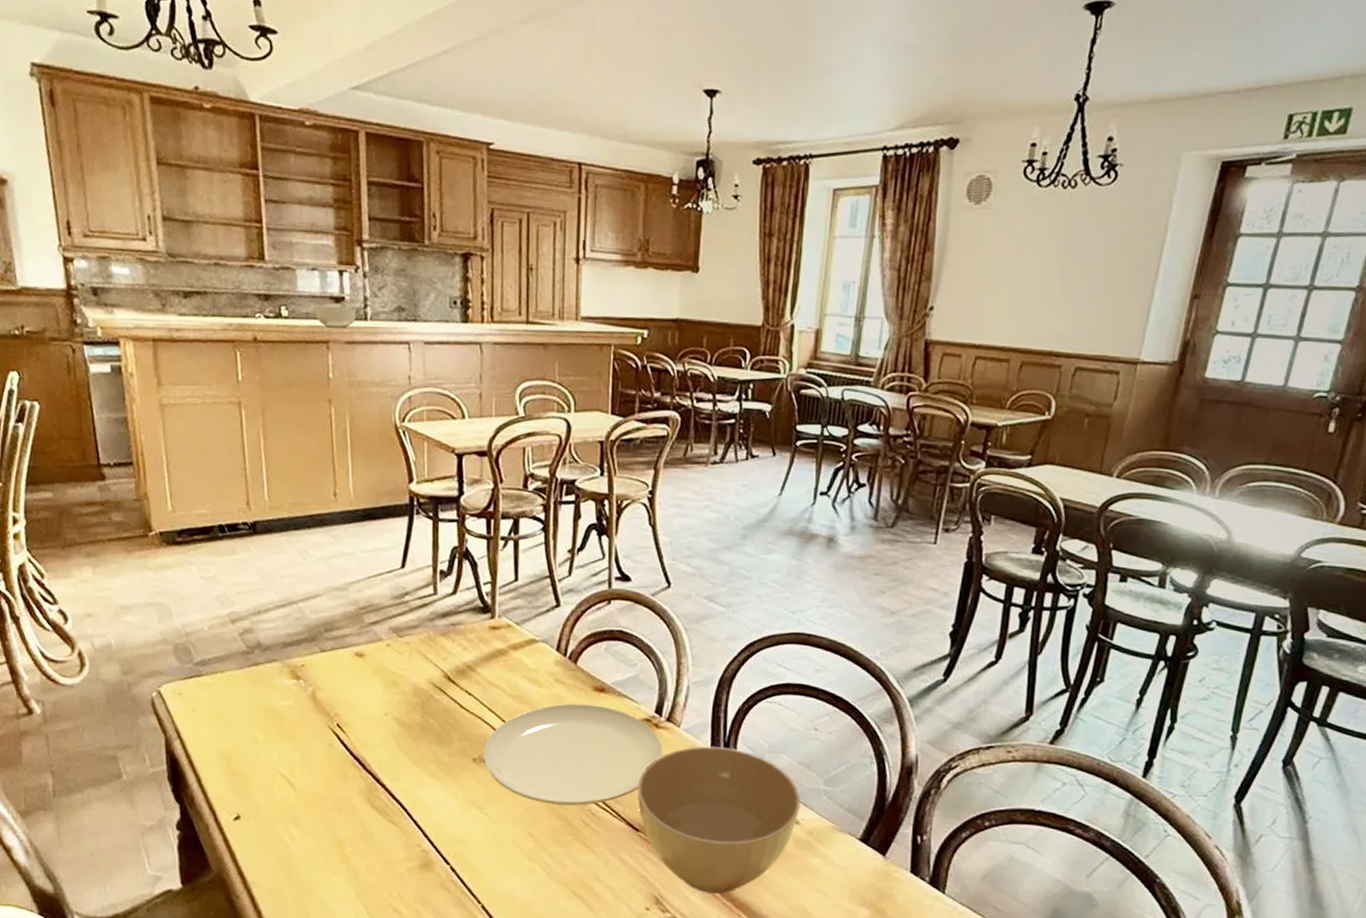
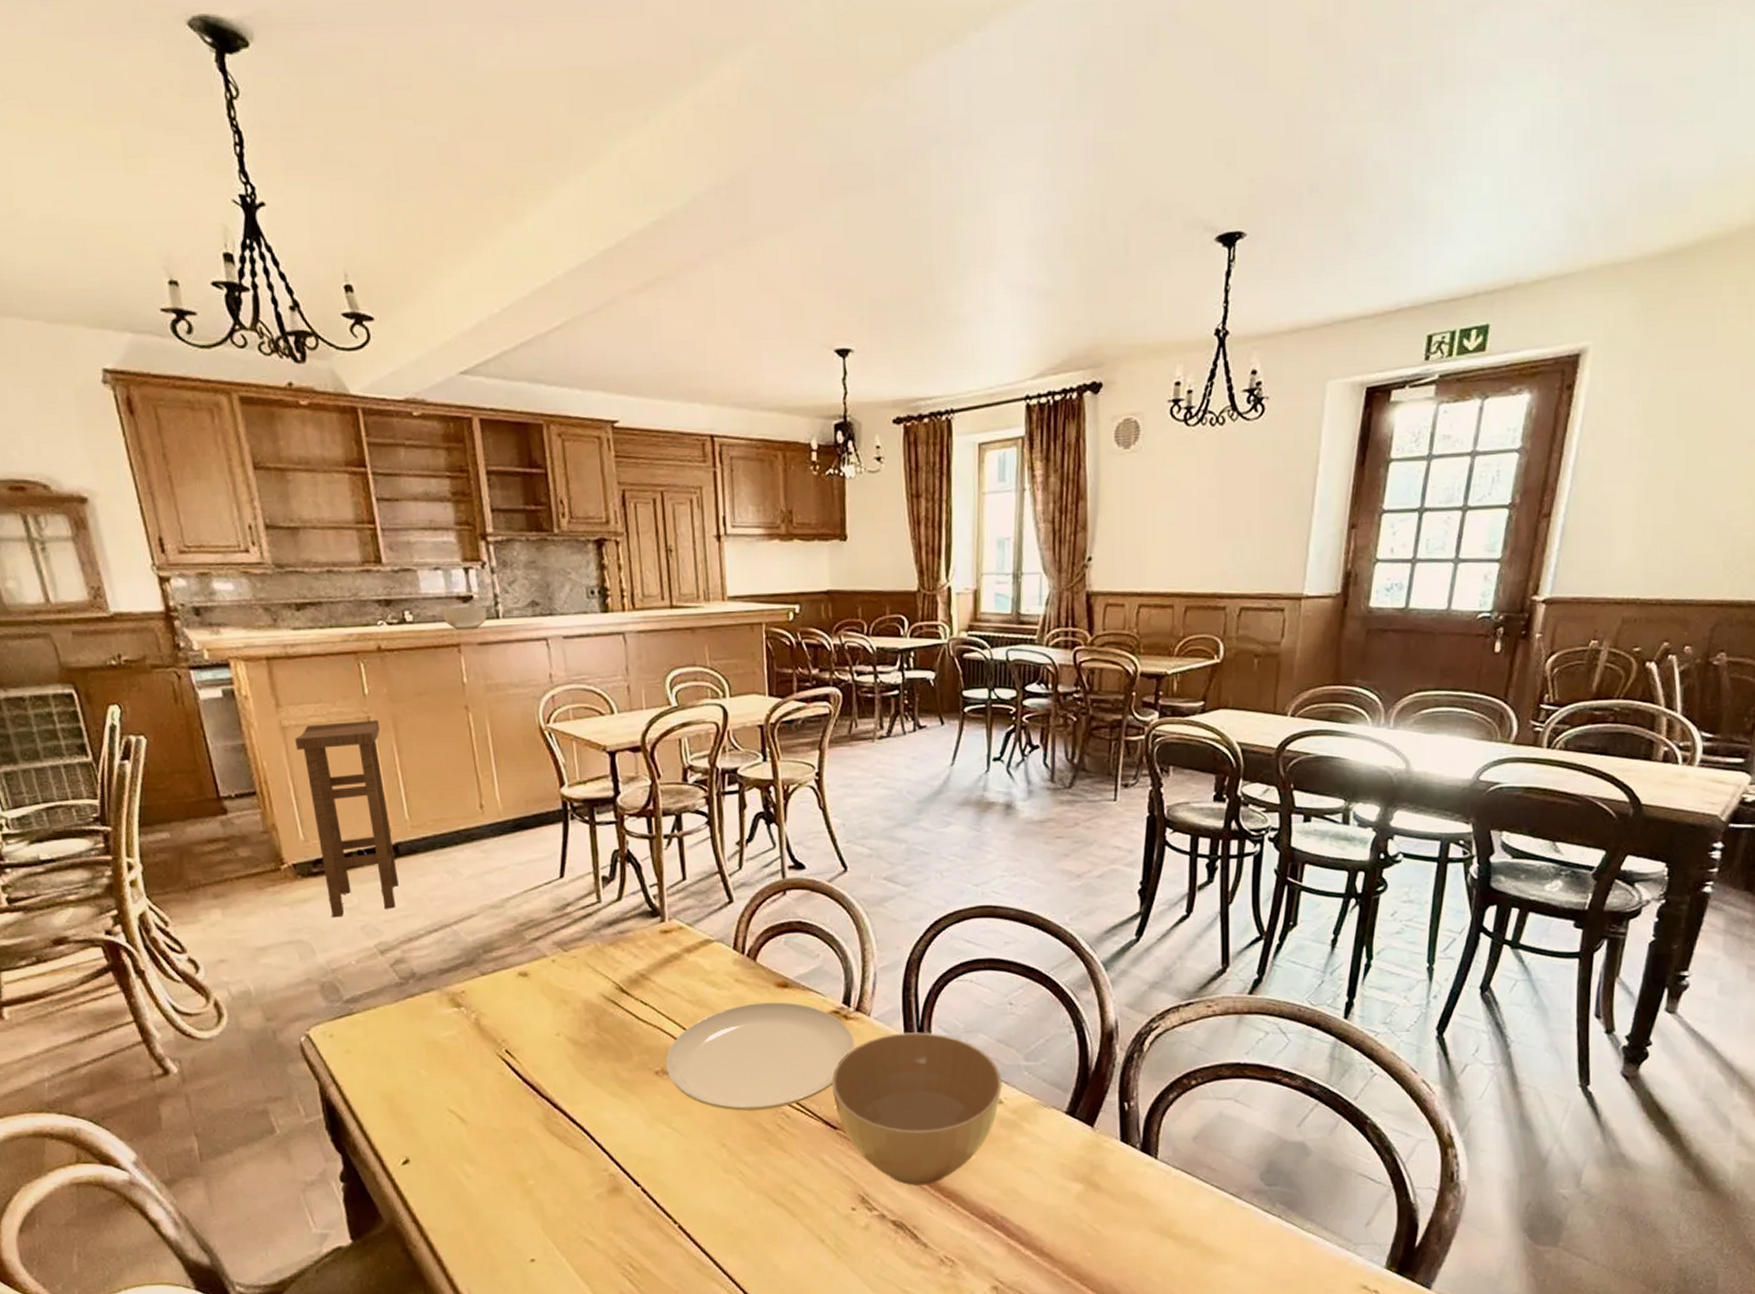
bar stool: none [172,404,253,585] -> present [295,720,399,918]

